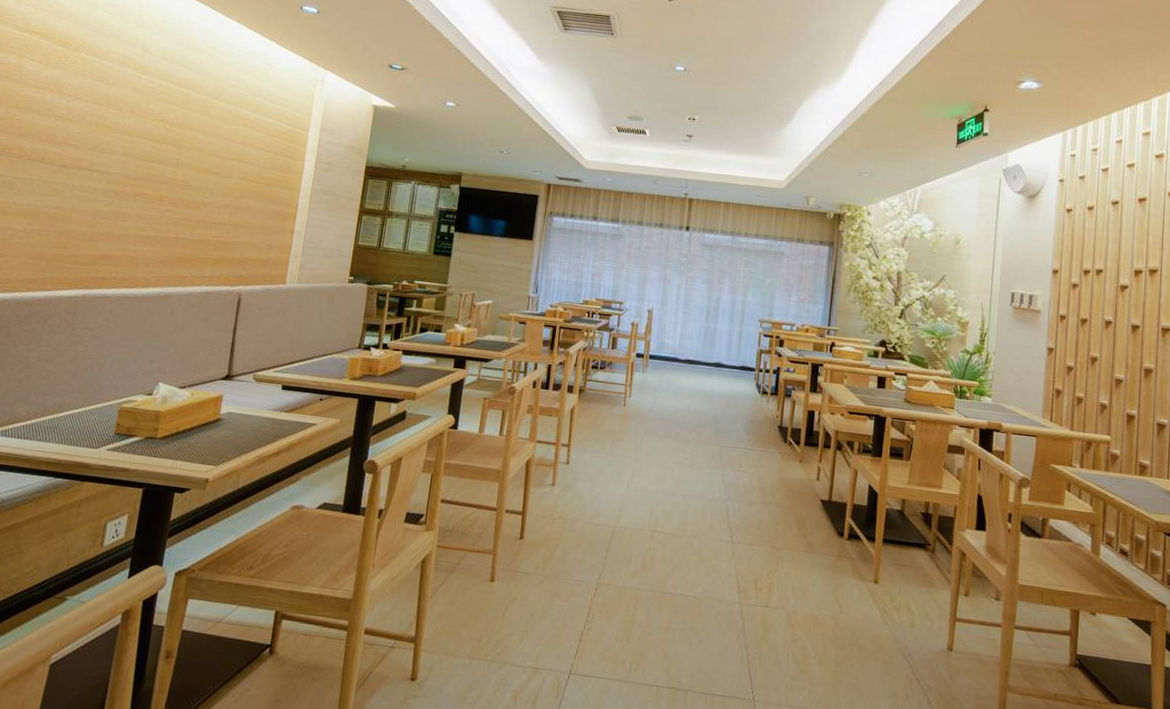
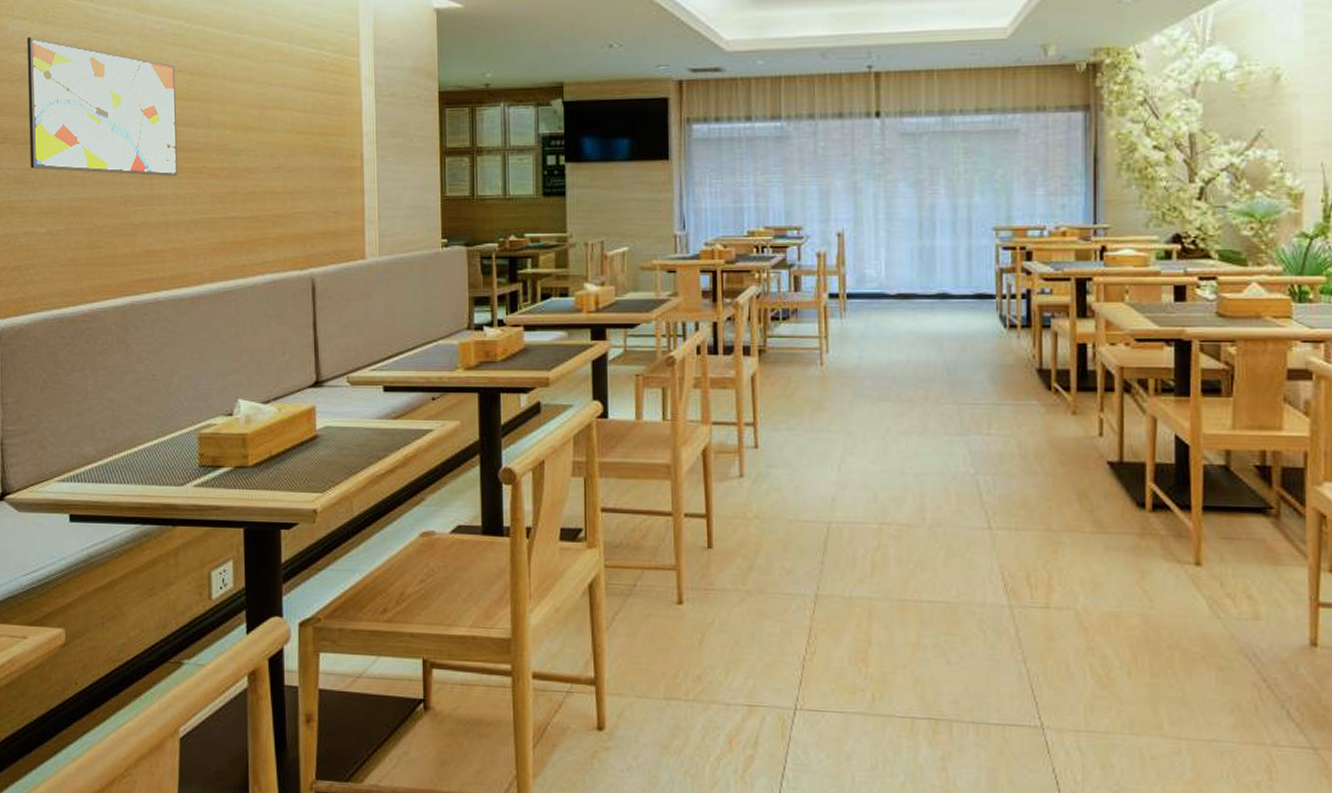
wall art: none [19,77,158,201] -> present [26,37,178,177]

